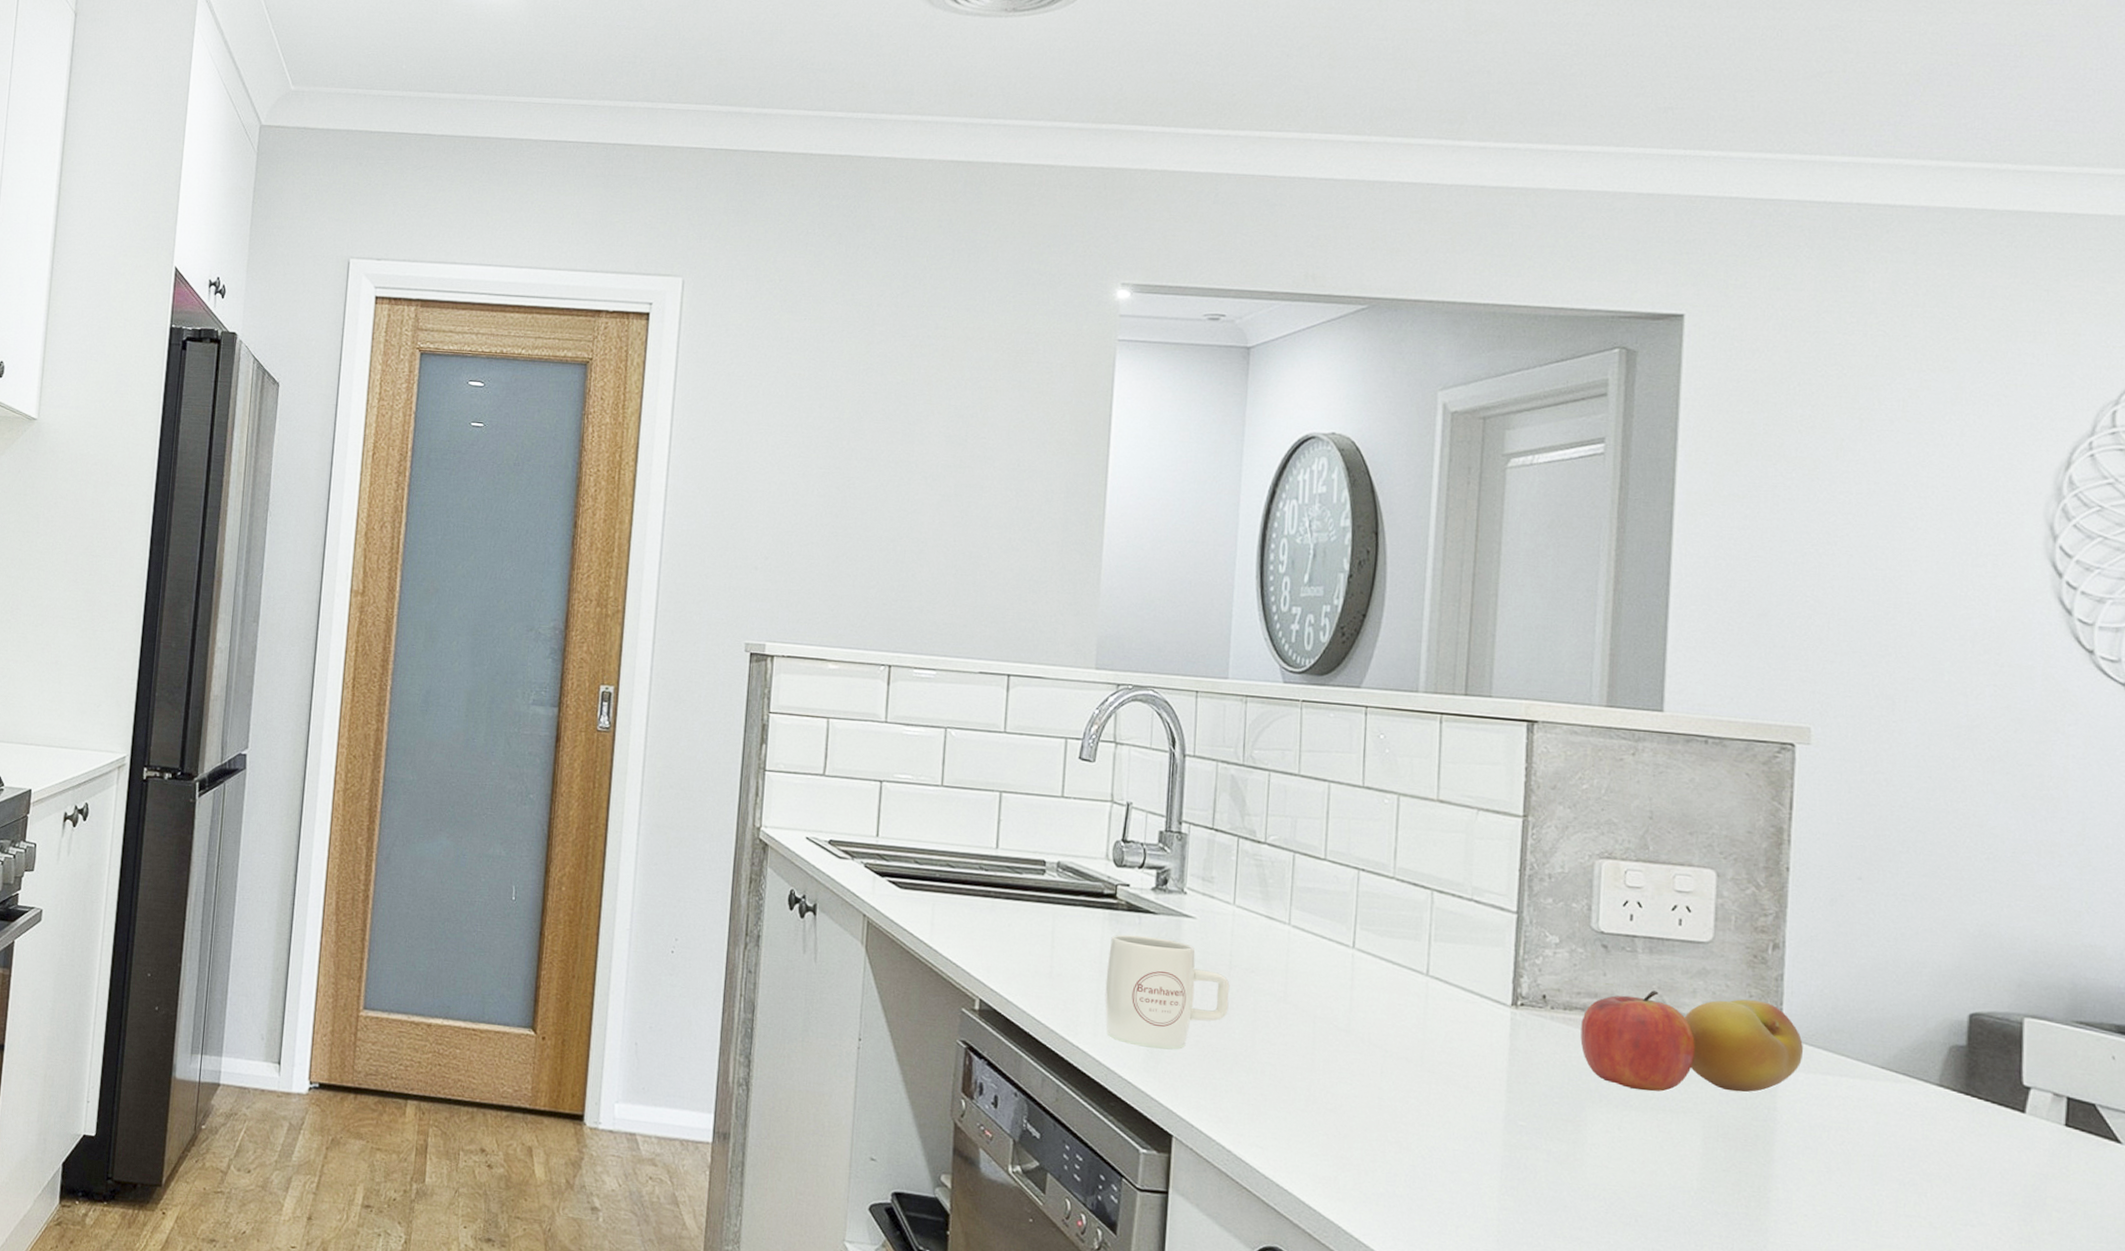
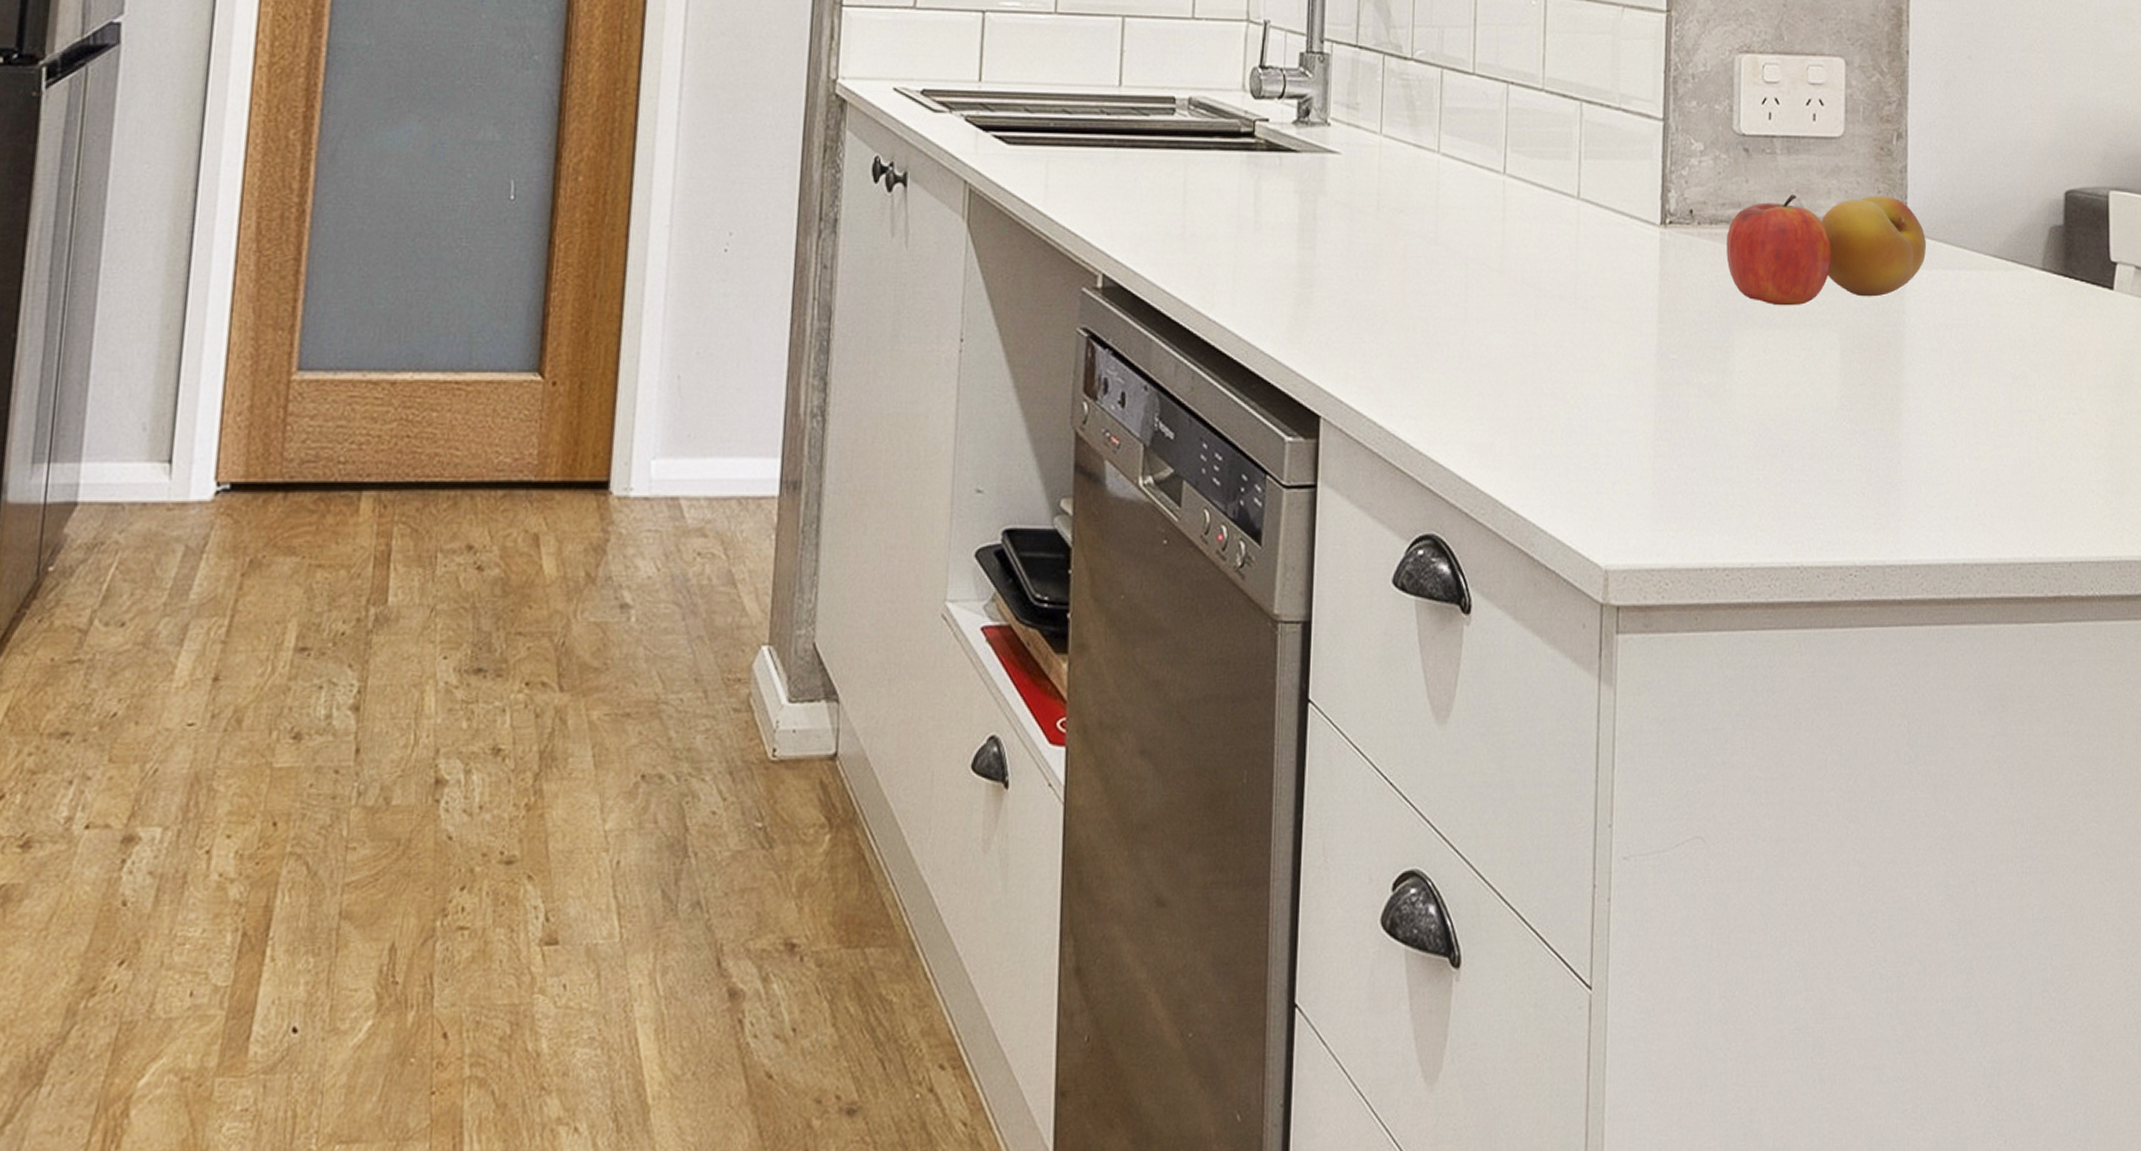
mug: present [1104,934,1230,1050] -> none [1243,180,1378,315]

